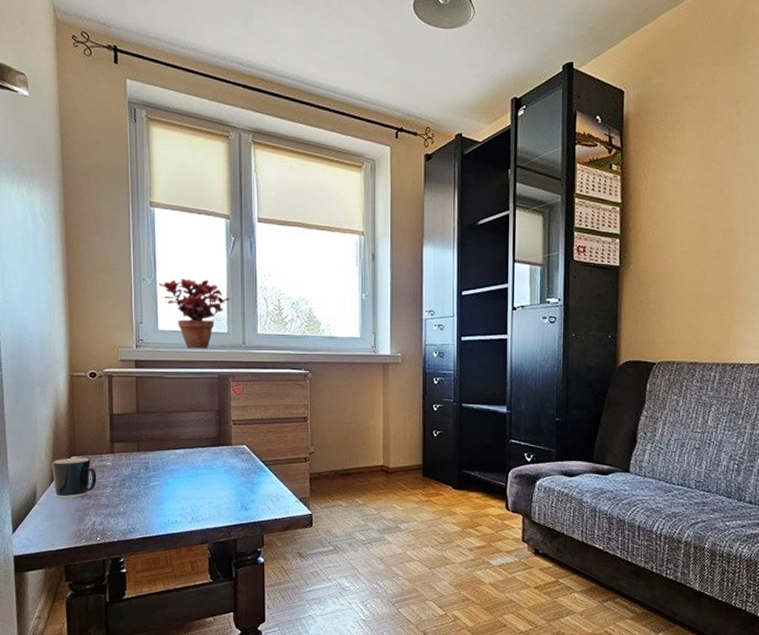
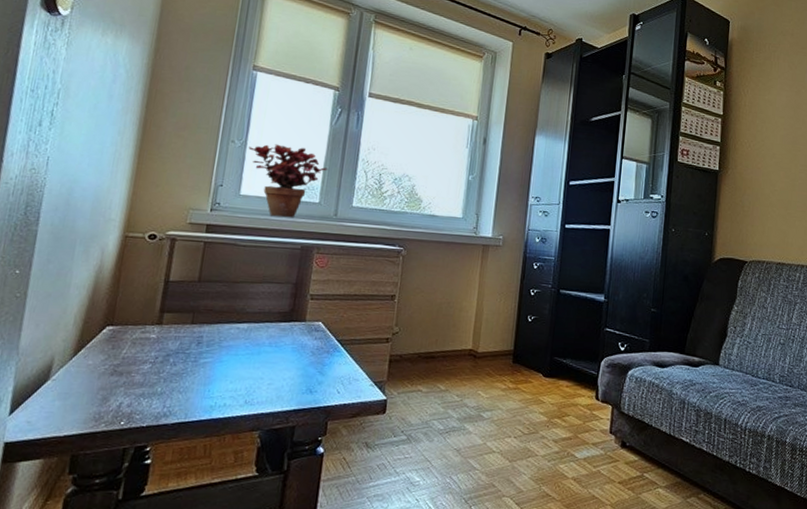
mug: present [52,457,97,499] -> none [76,327,136,376]

